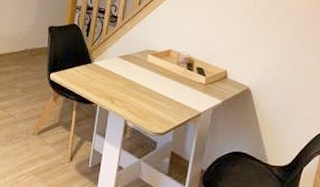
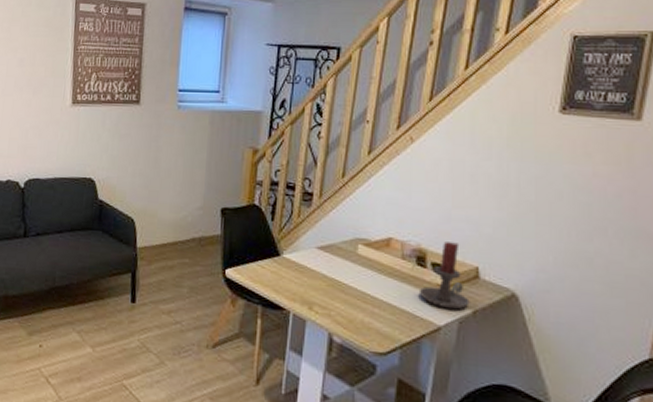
candle holder: none [187,53,220,101] -> present [418,242,470,310]

